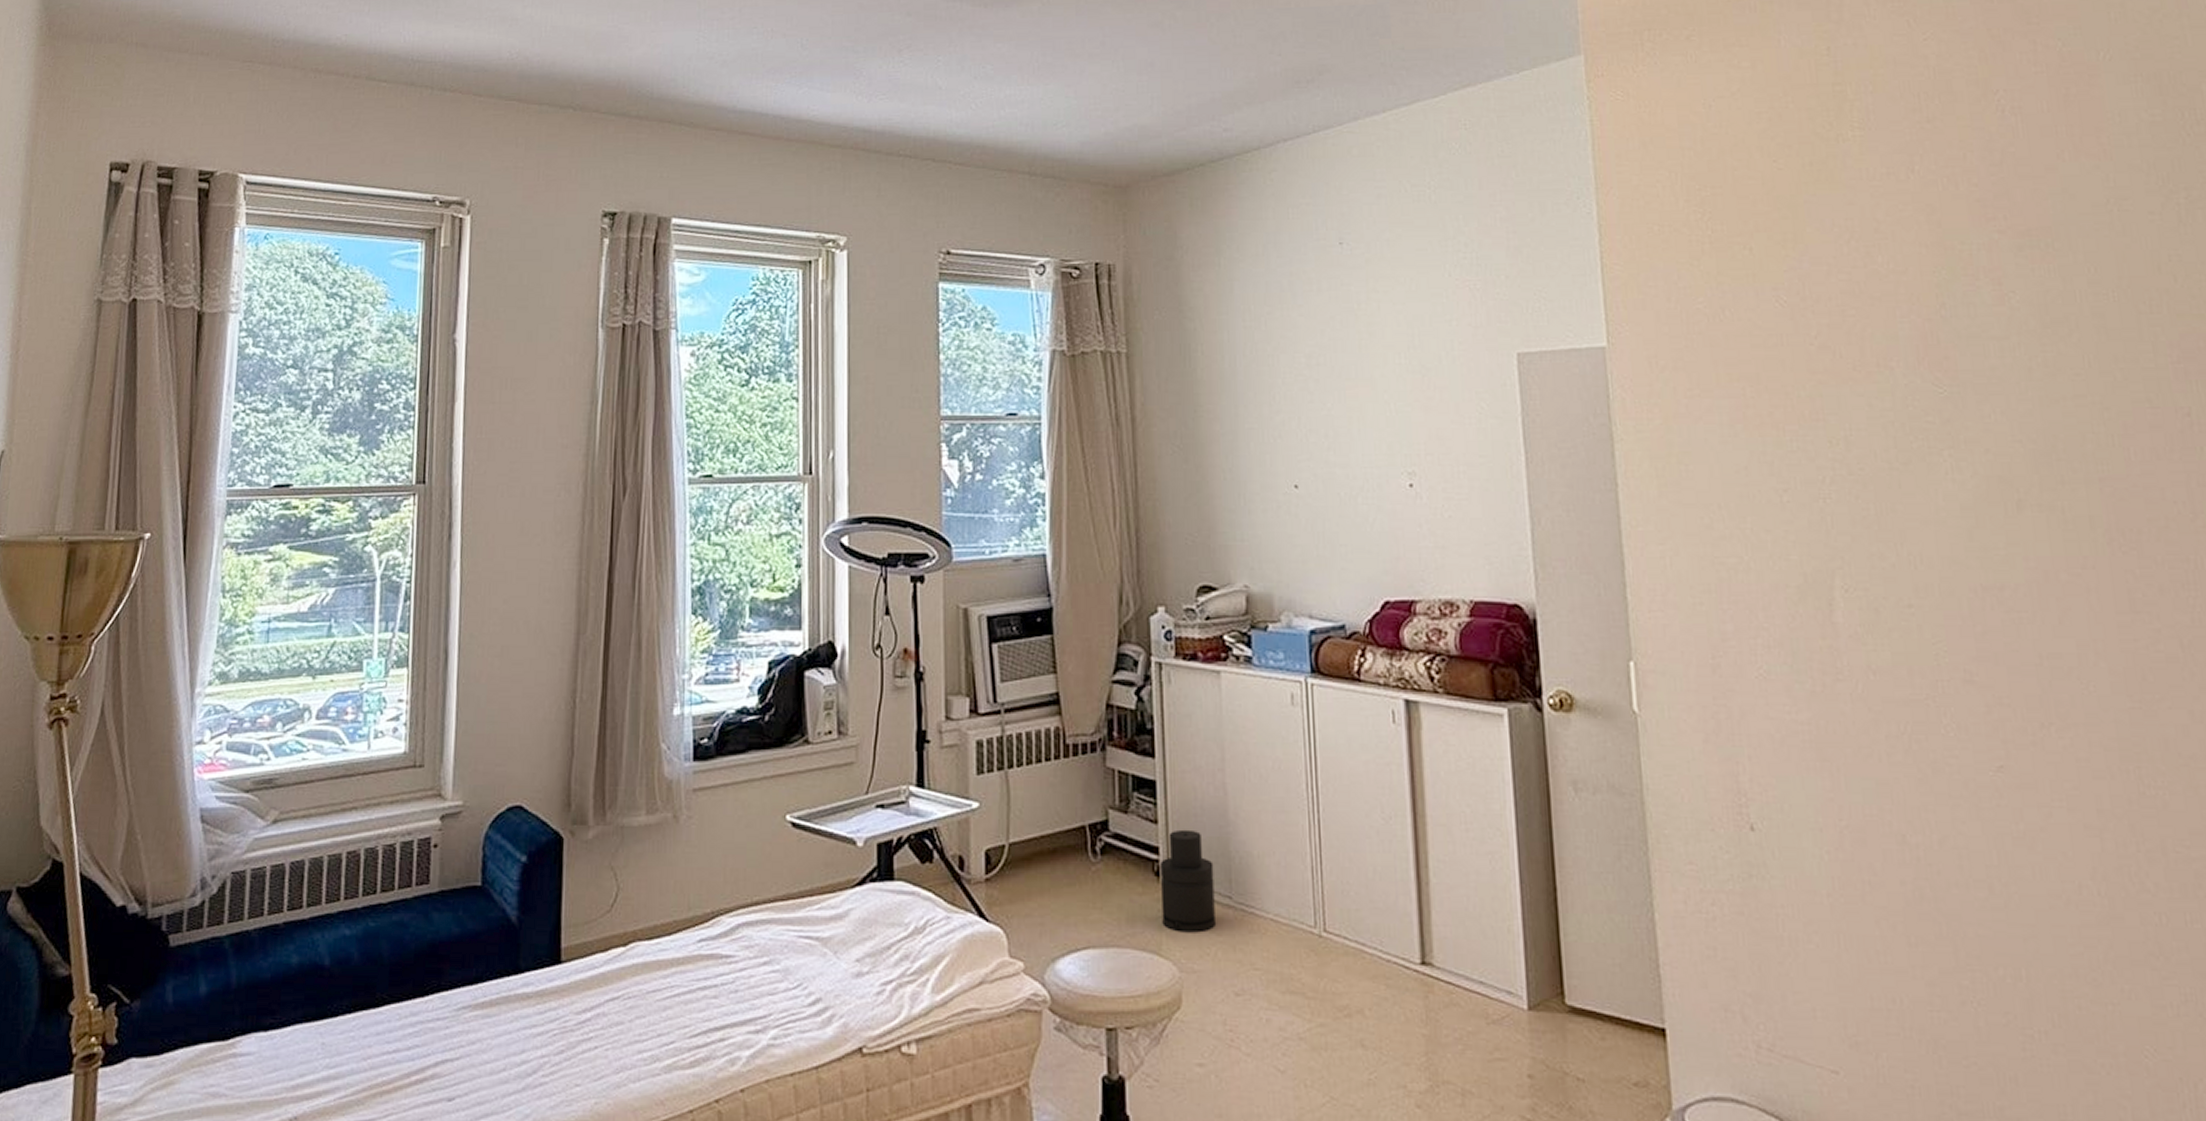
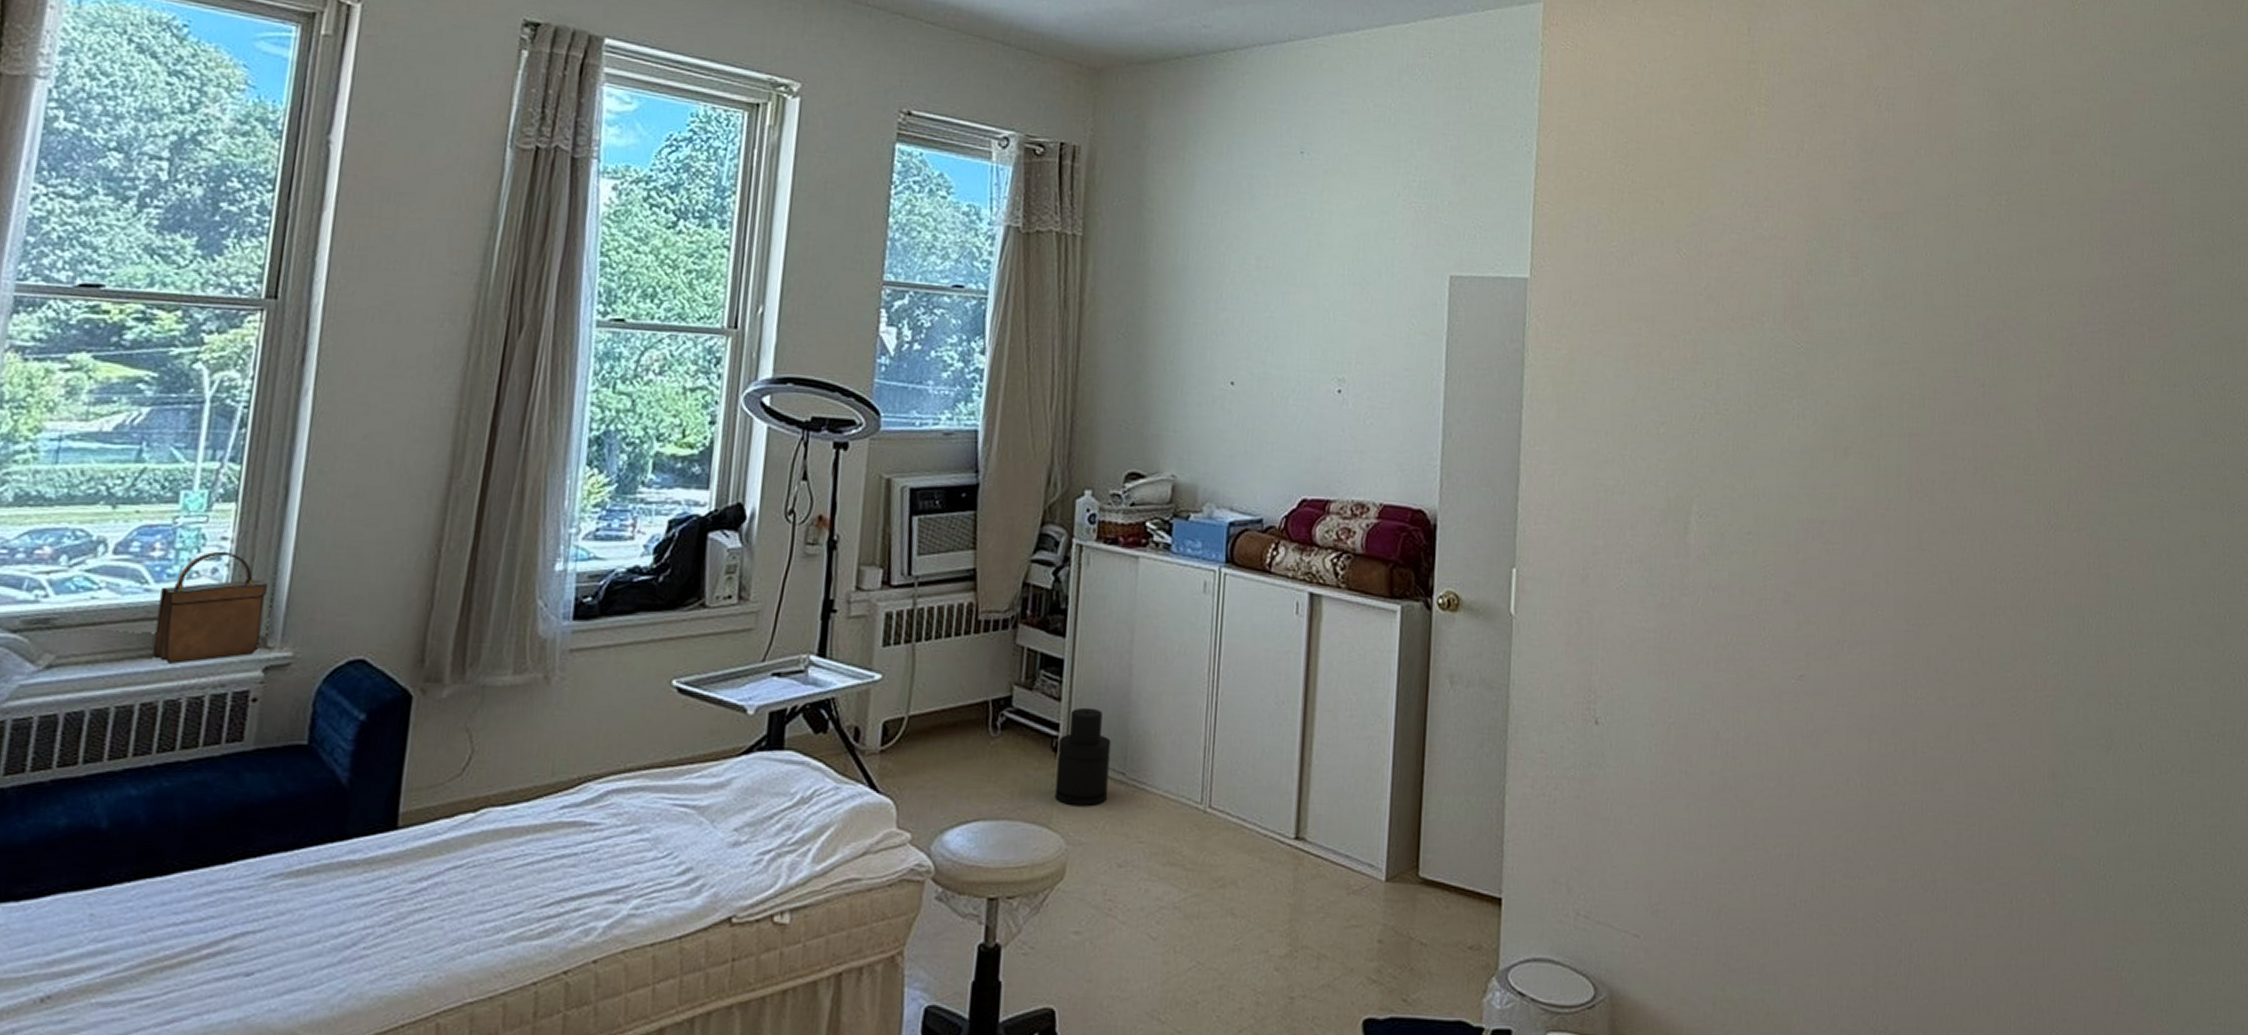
handbag: none [352,712,438,817] -> present [152,551,268,665]

